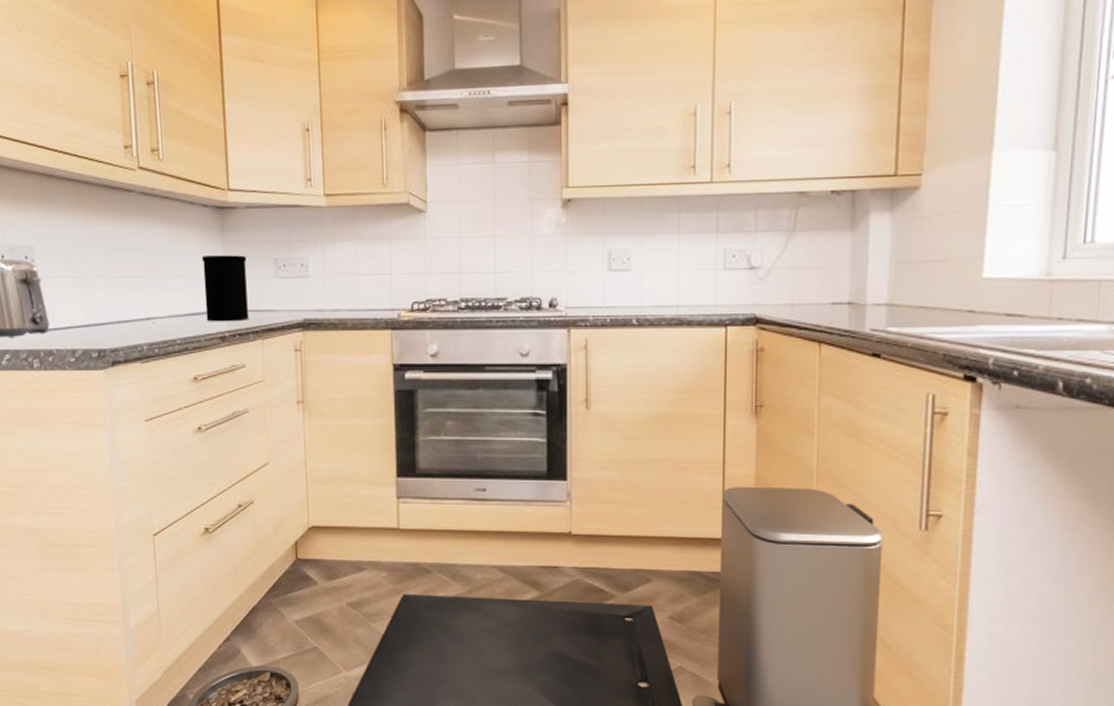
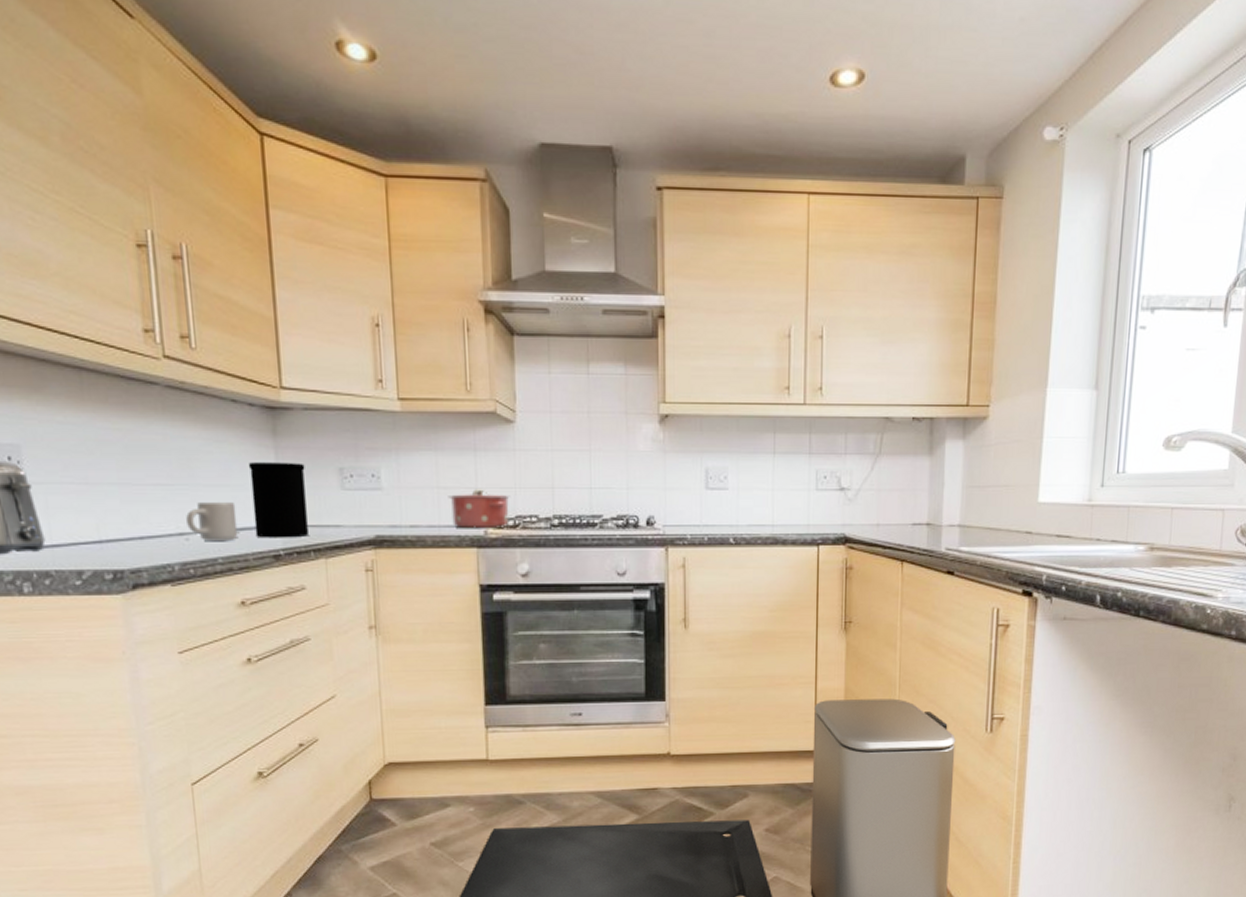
mug: none [153,291,193,325] -> present [186,502,238,542]
casserole: none [366,274,421,312] -> present [448,487,510,529]

